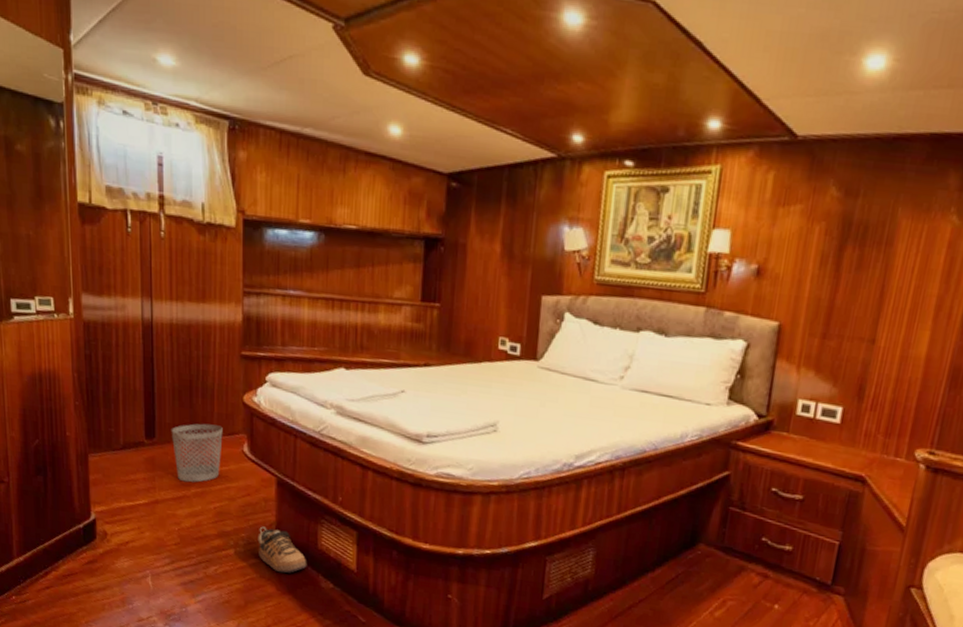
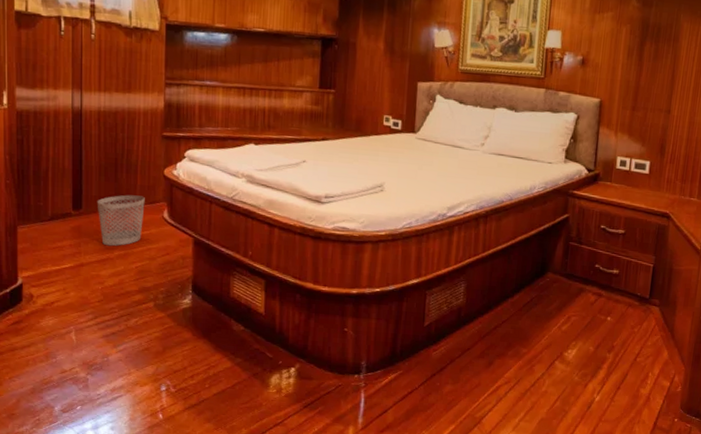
shoe: present [257,526,307,574] -> none [175,280,221,321]

